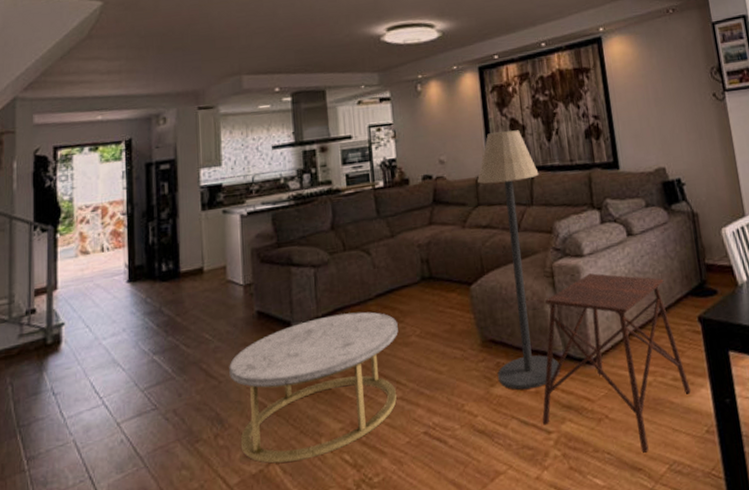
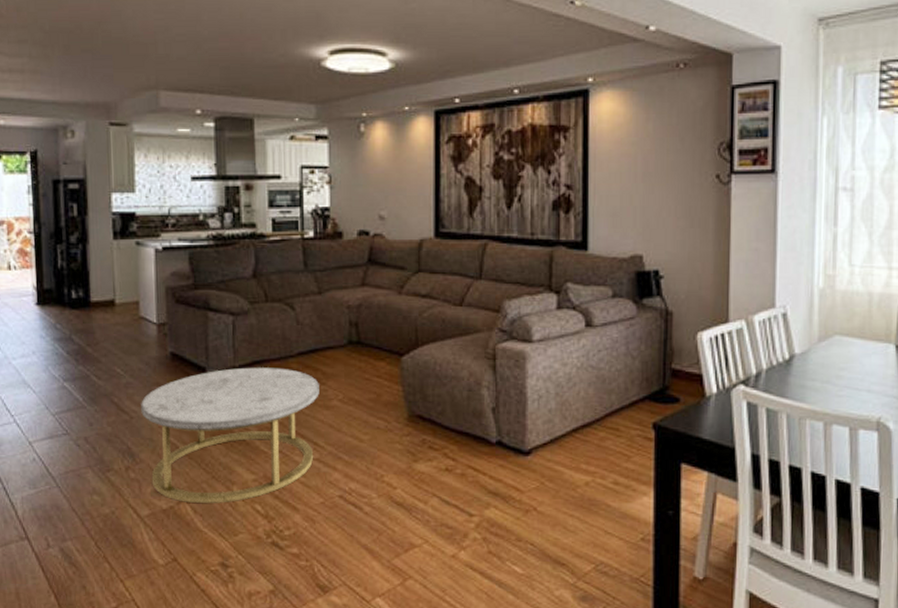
floor lamp: present [477,130,560,390] -> none [421,191,493,471]
side table: present [542,273,691,453] -> none [465,361,631,550]

